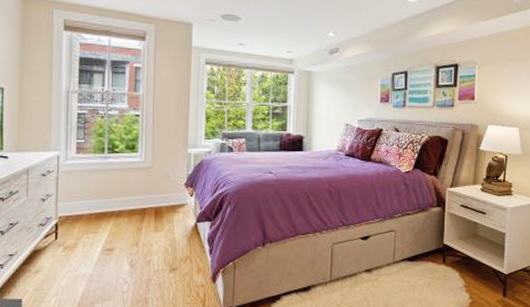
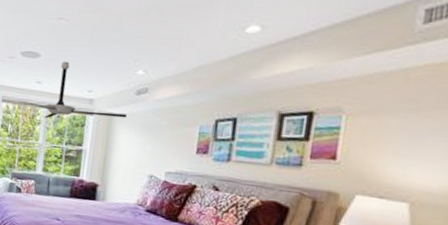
ceiling fan: none [222,24,324,79] -> present [18,61,128,119]

